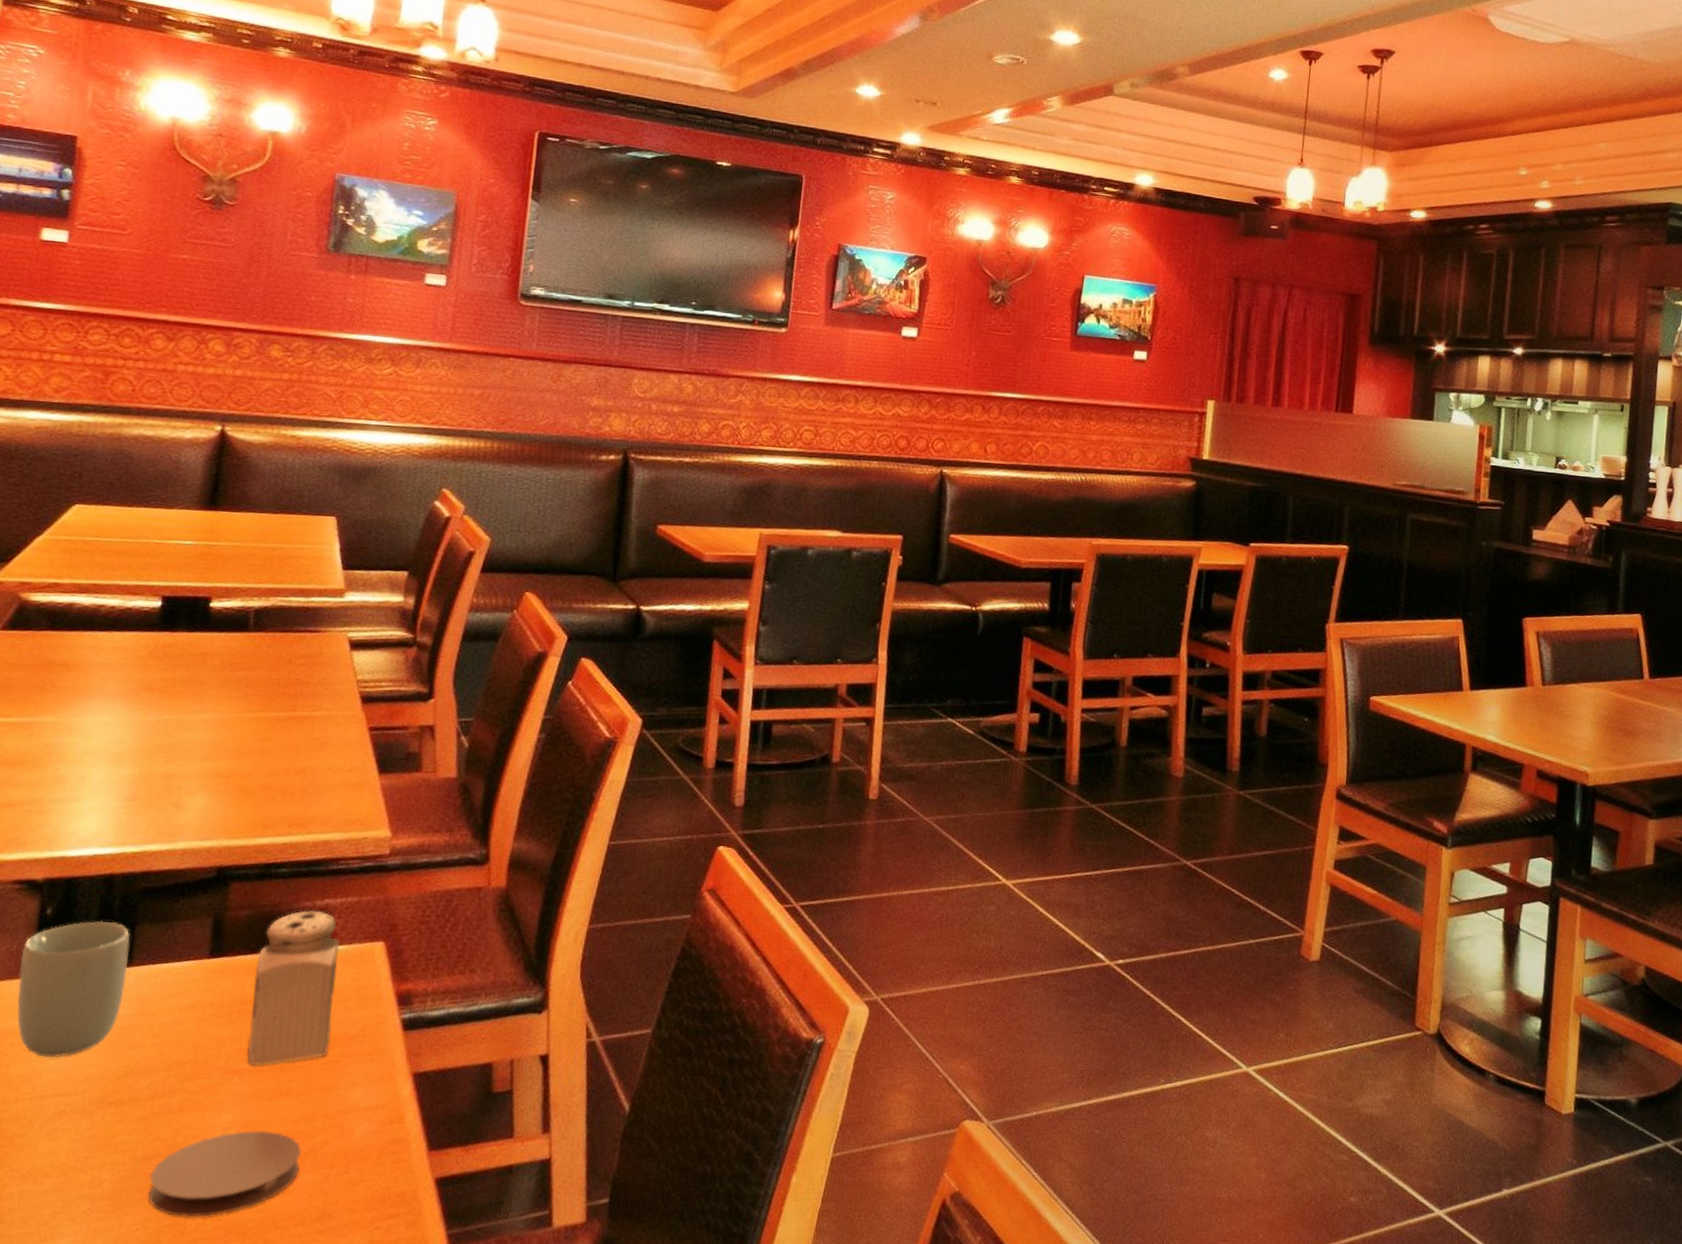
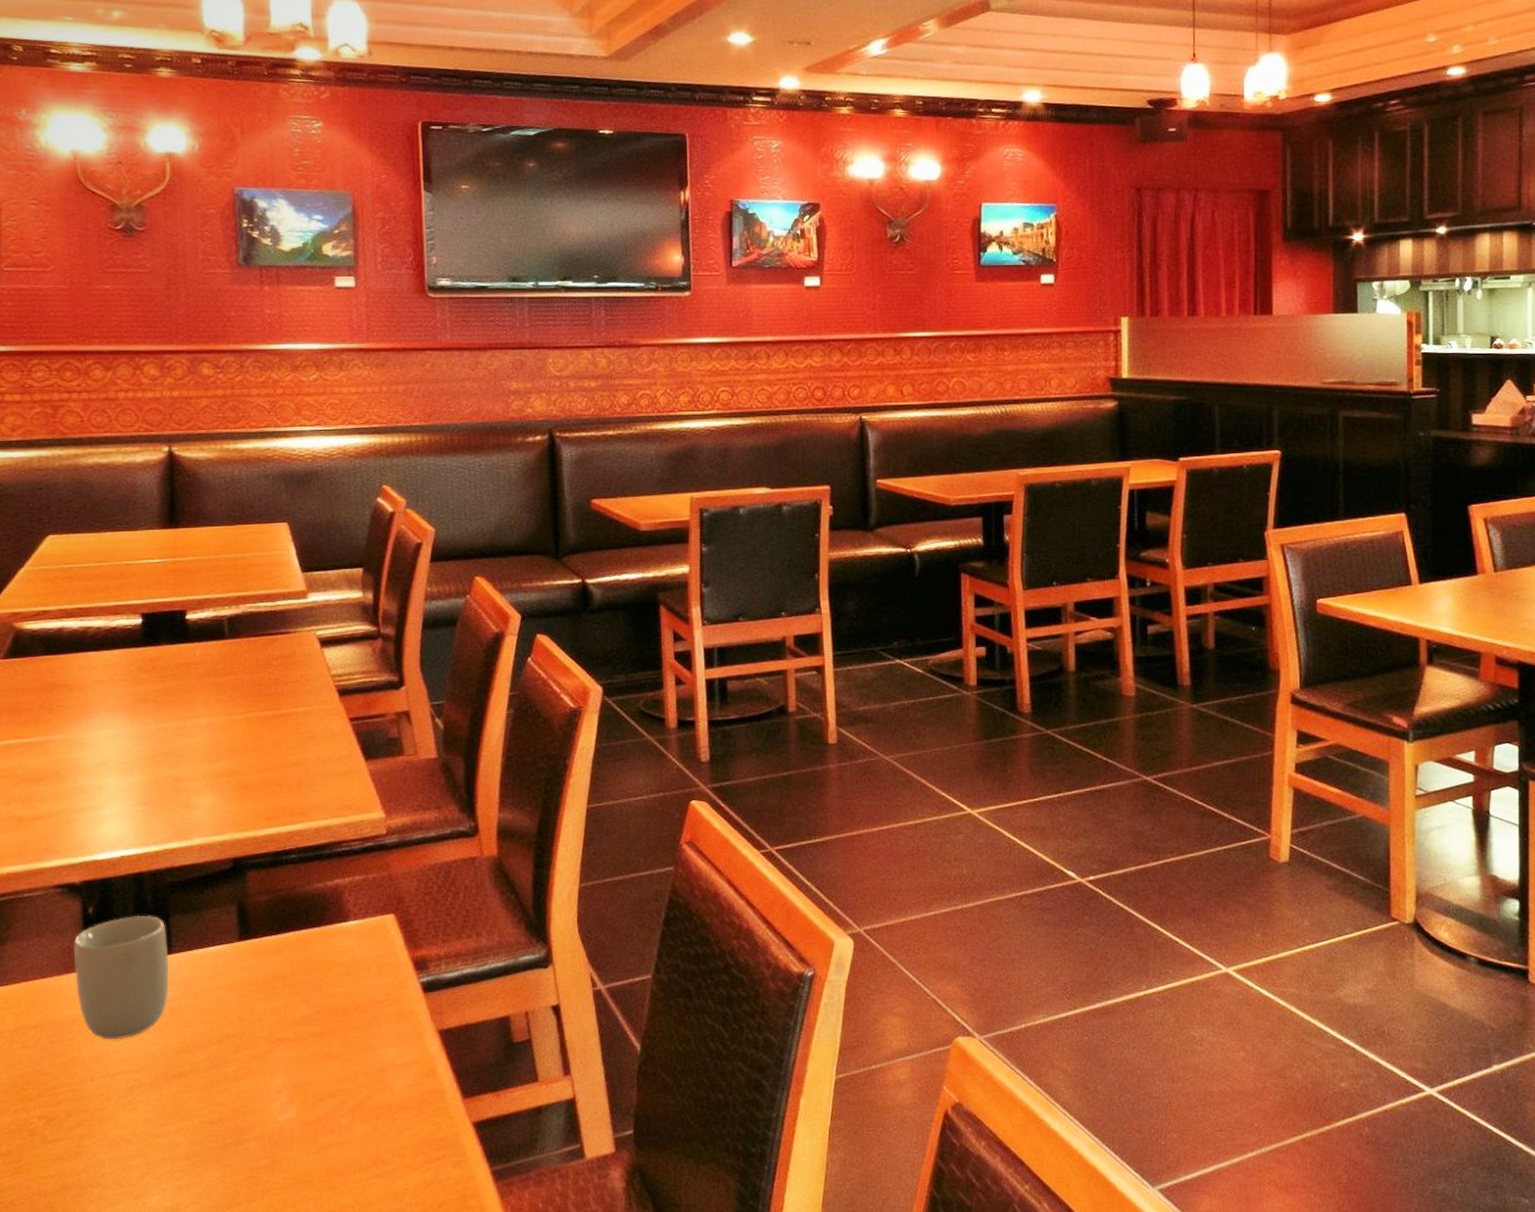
coaster: present [148,1131,302,1218] -> none [219,1090,351,1171]
salt shaker: present [247,910,340,1066] -> none [282,890,360,1034]

